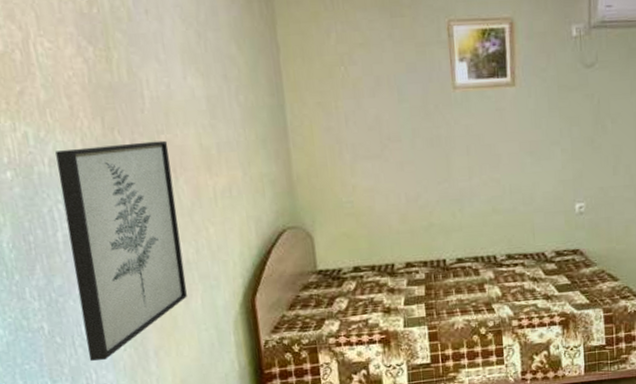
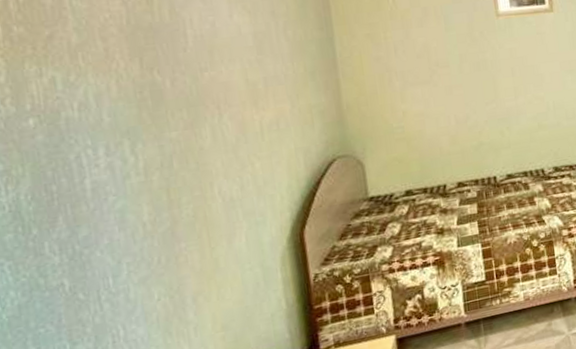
wall art: present [55,140,187,361] -> none [87,78,230,316]

